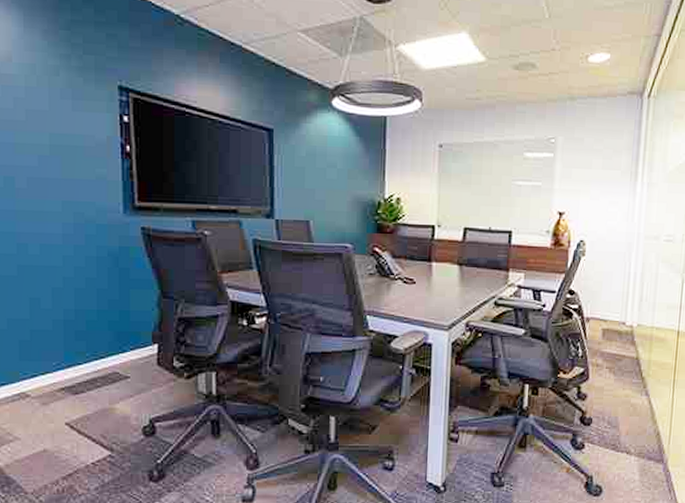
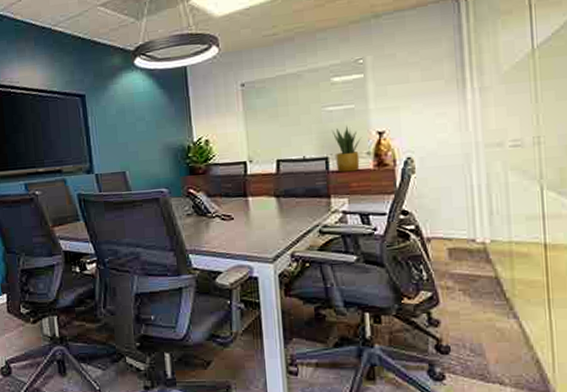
planter: none [518,202,544,248] -> present [331,125,362,172]

